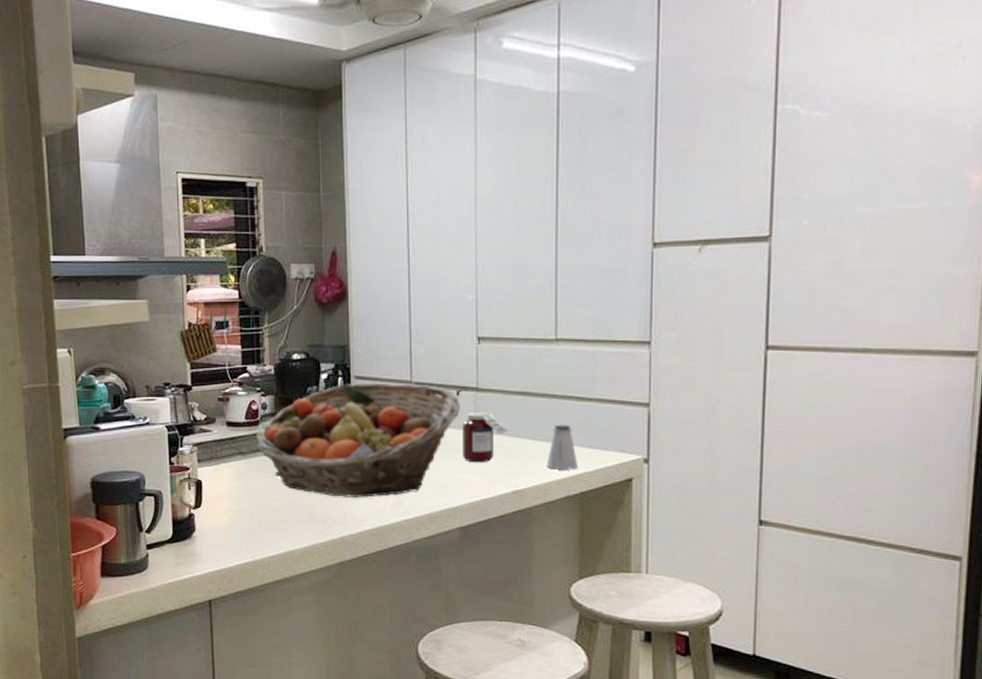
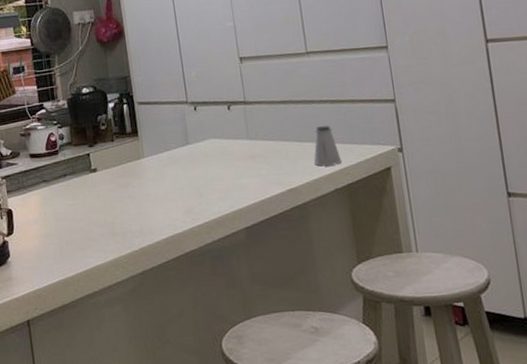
fruit basket: present [255,382,461,498] -> none [56,103,233,212]
jar: present [463,412,509,463] -> none [236,122,277,168]

